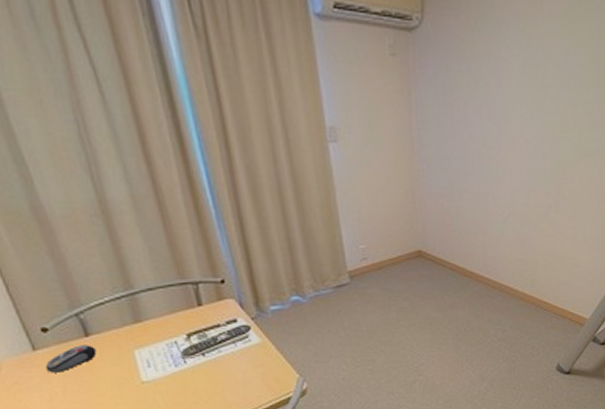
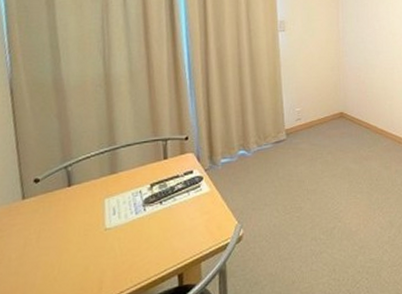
computer mouse: present [45,345,97,373] -> none [28,194,74,220]

